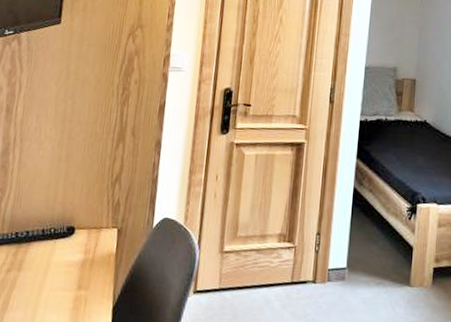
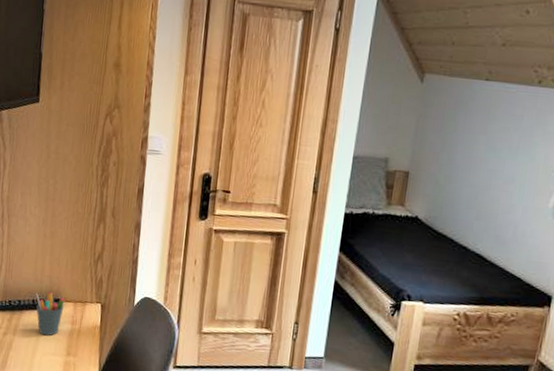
pen holder: none [46,219,79,269] -> present [35,291,65,336]

